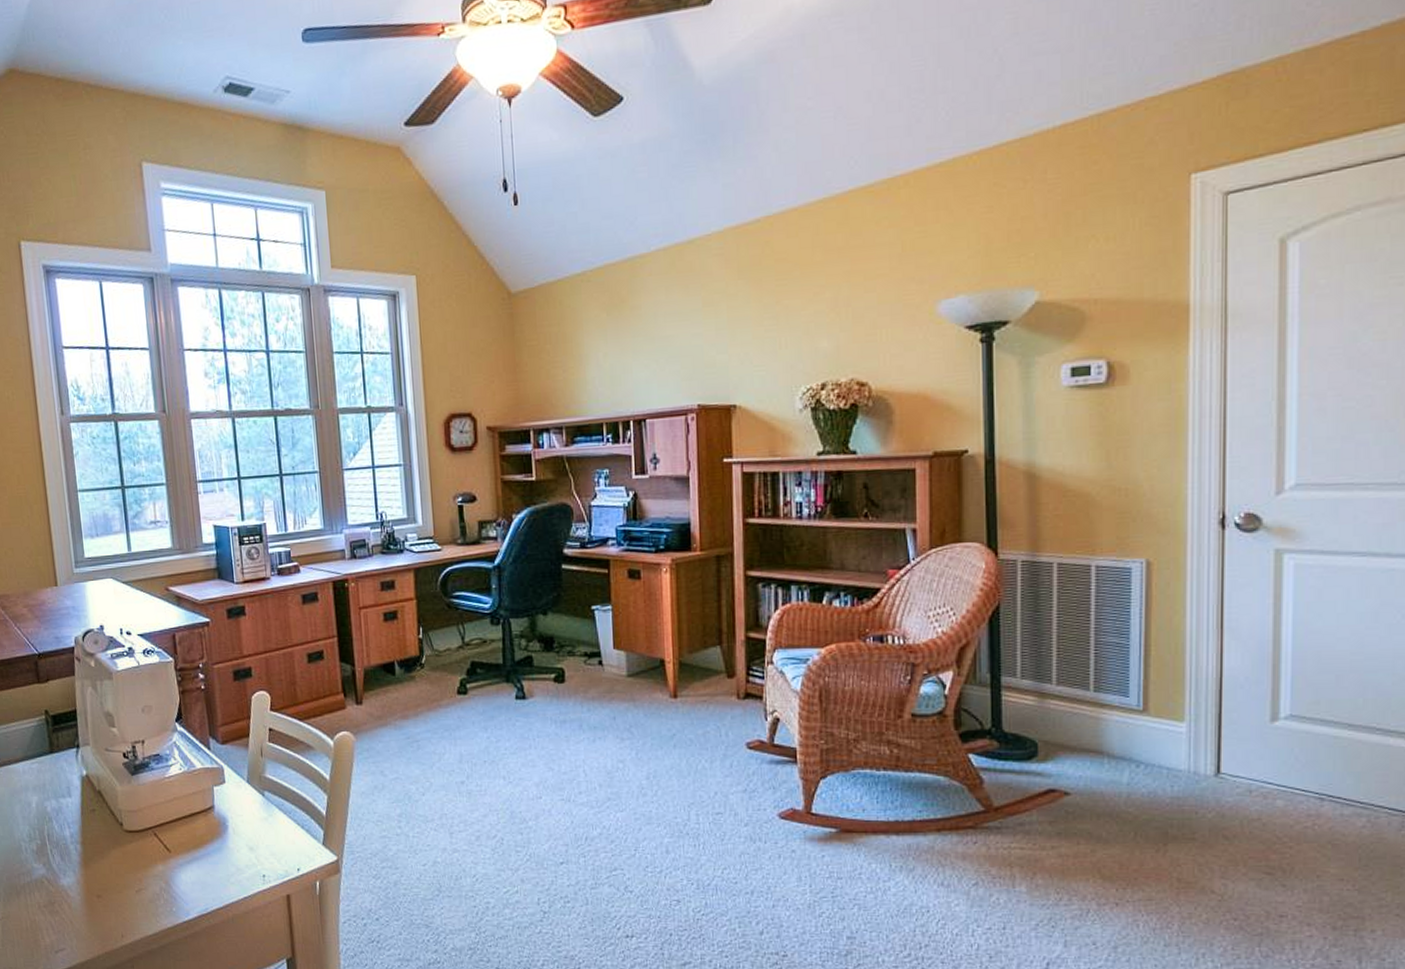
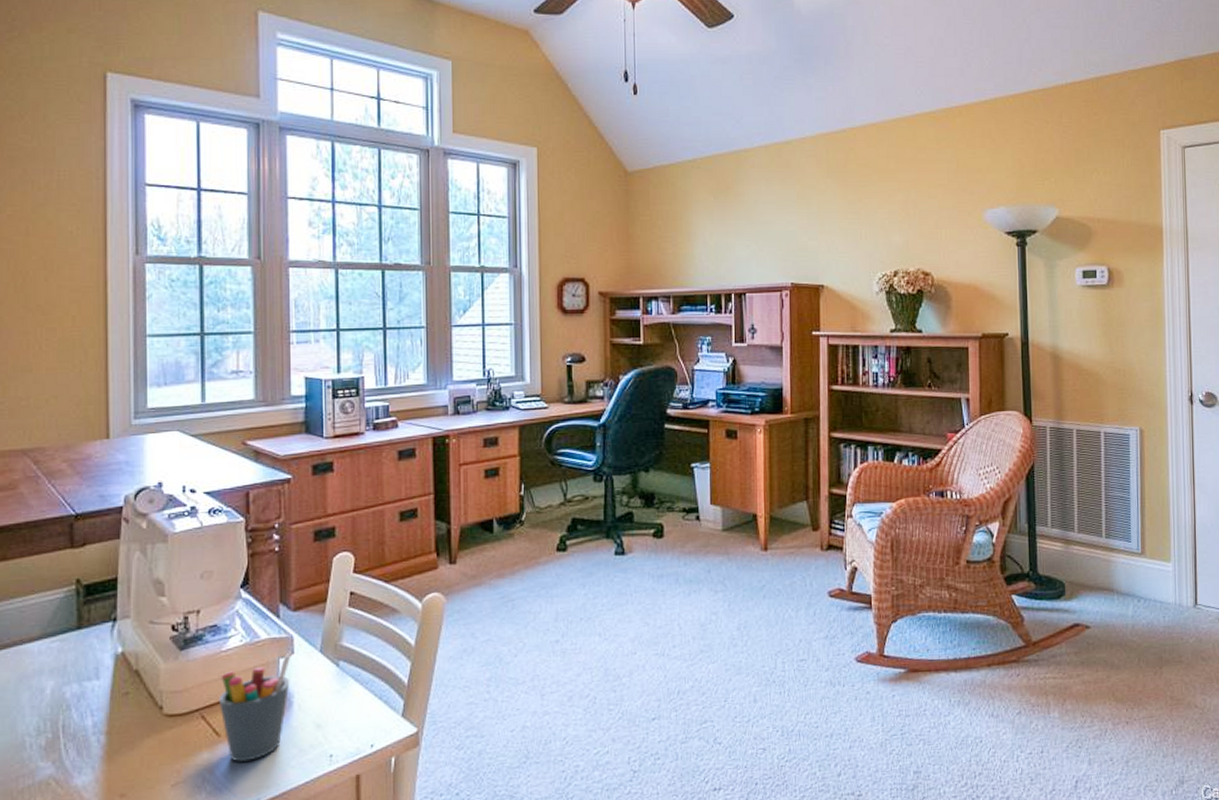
pen holder: none [166,781,224,875] -> present [218,652,291,762]

